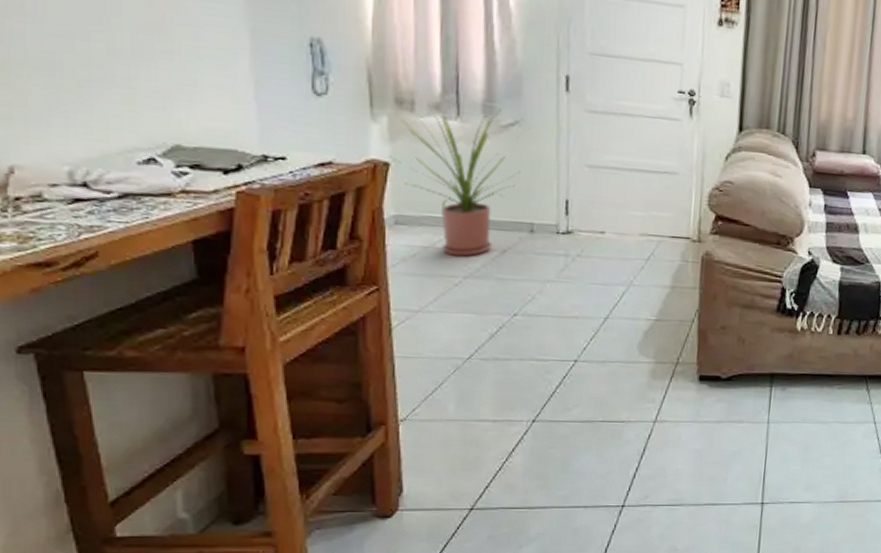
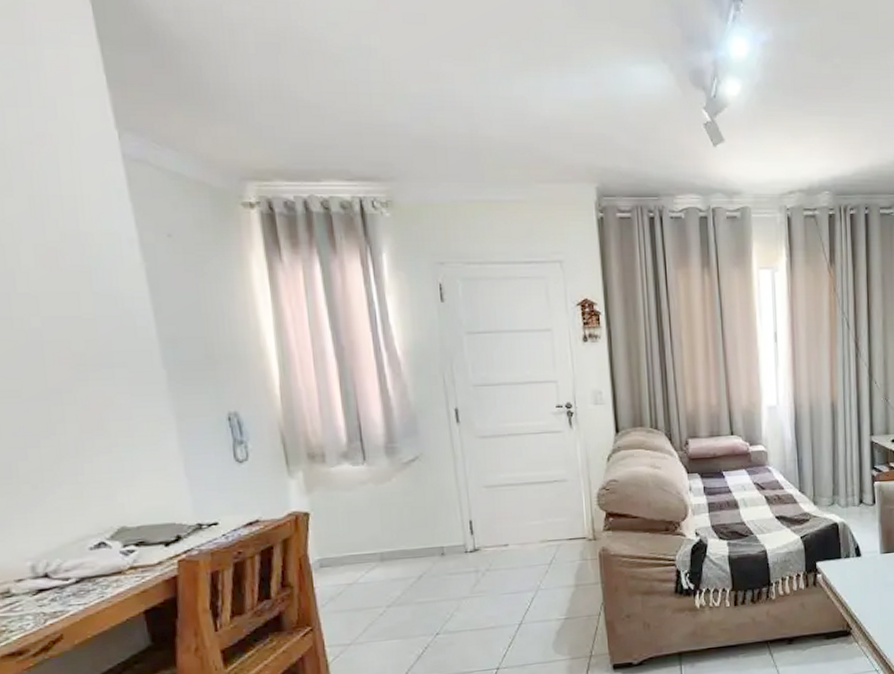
house plant: present [389,105,530,258] -> none [308,447,429,589]

